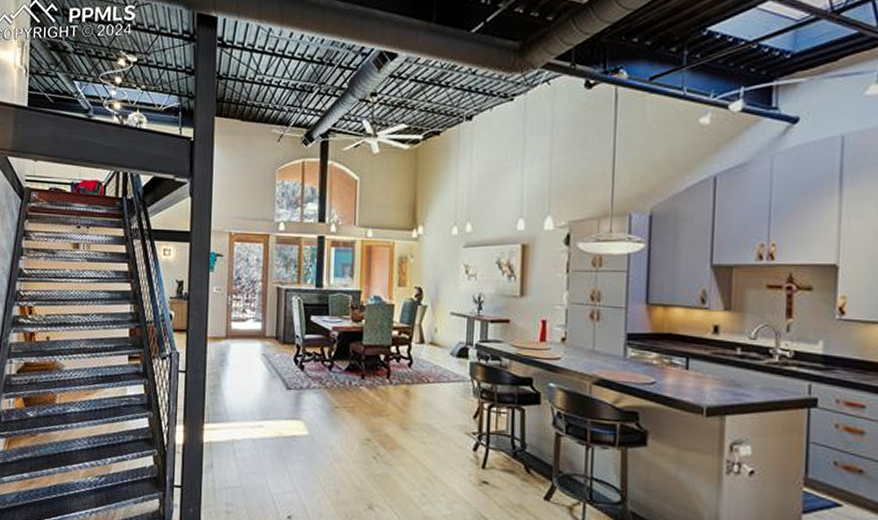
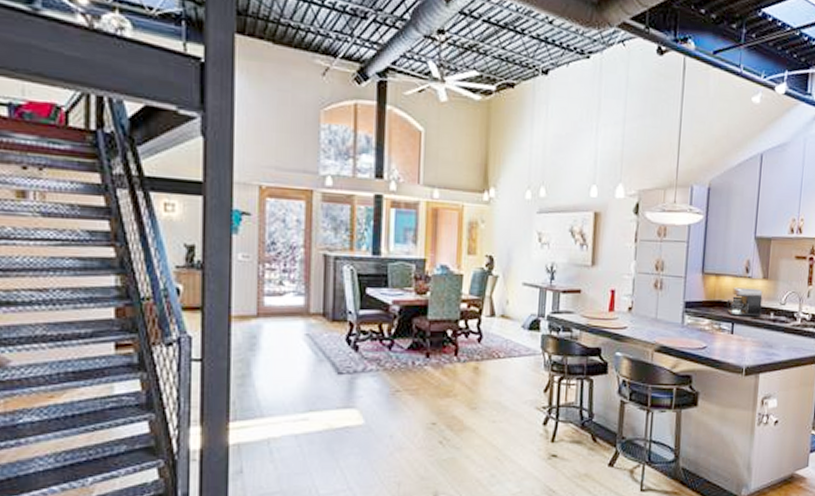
coffee maker: none [678,319,725,352] -> present [726,287,763,317]

